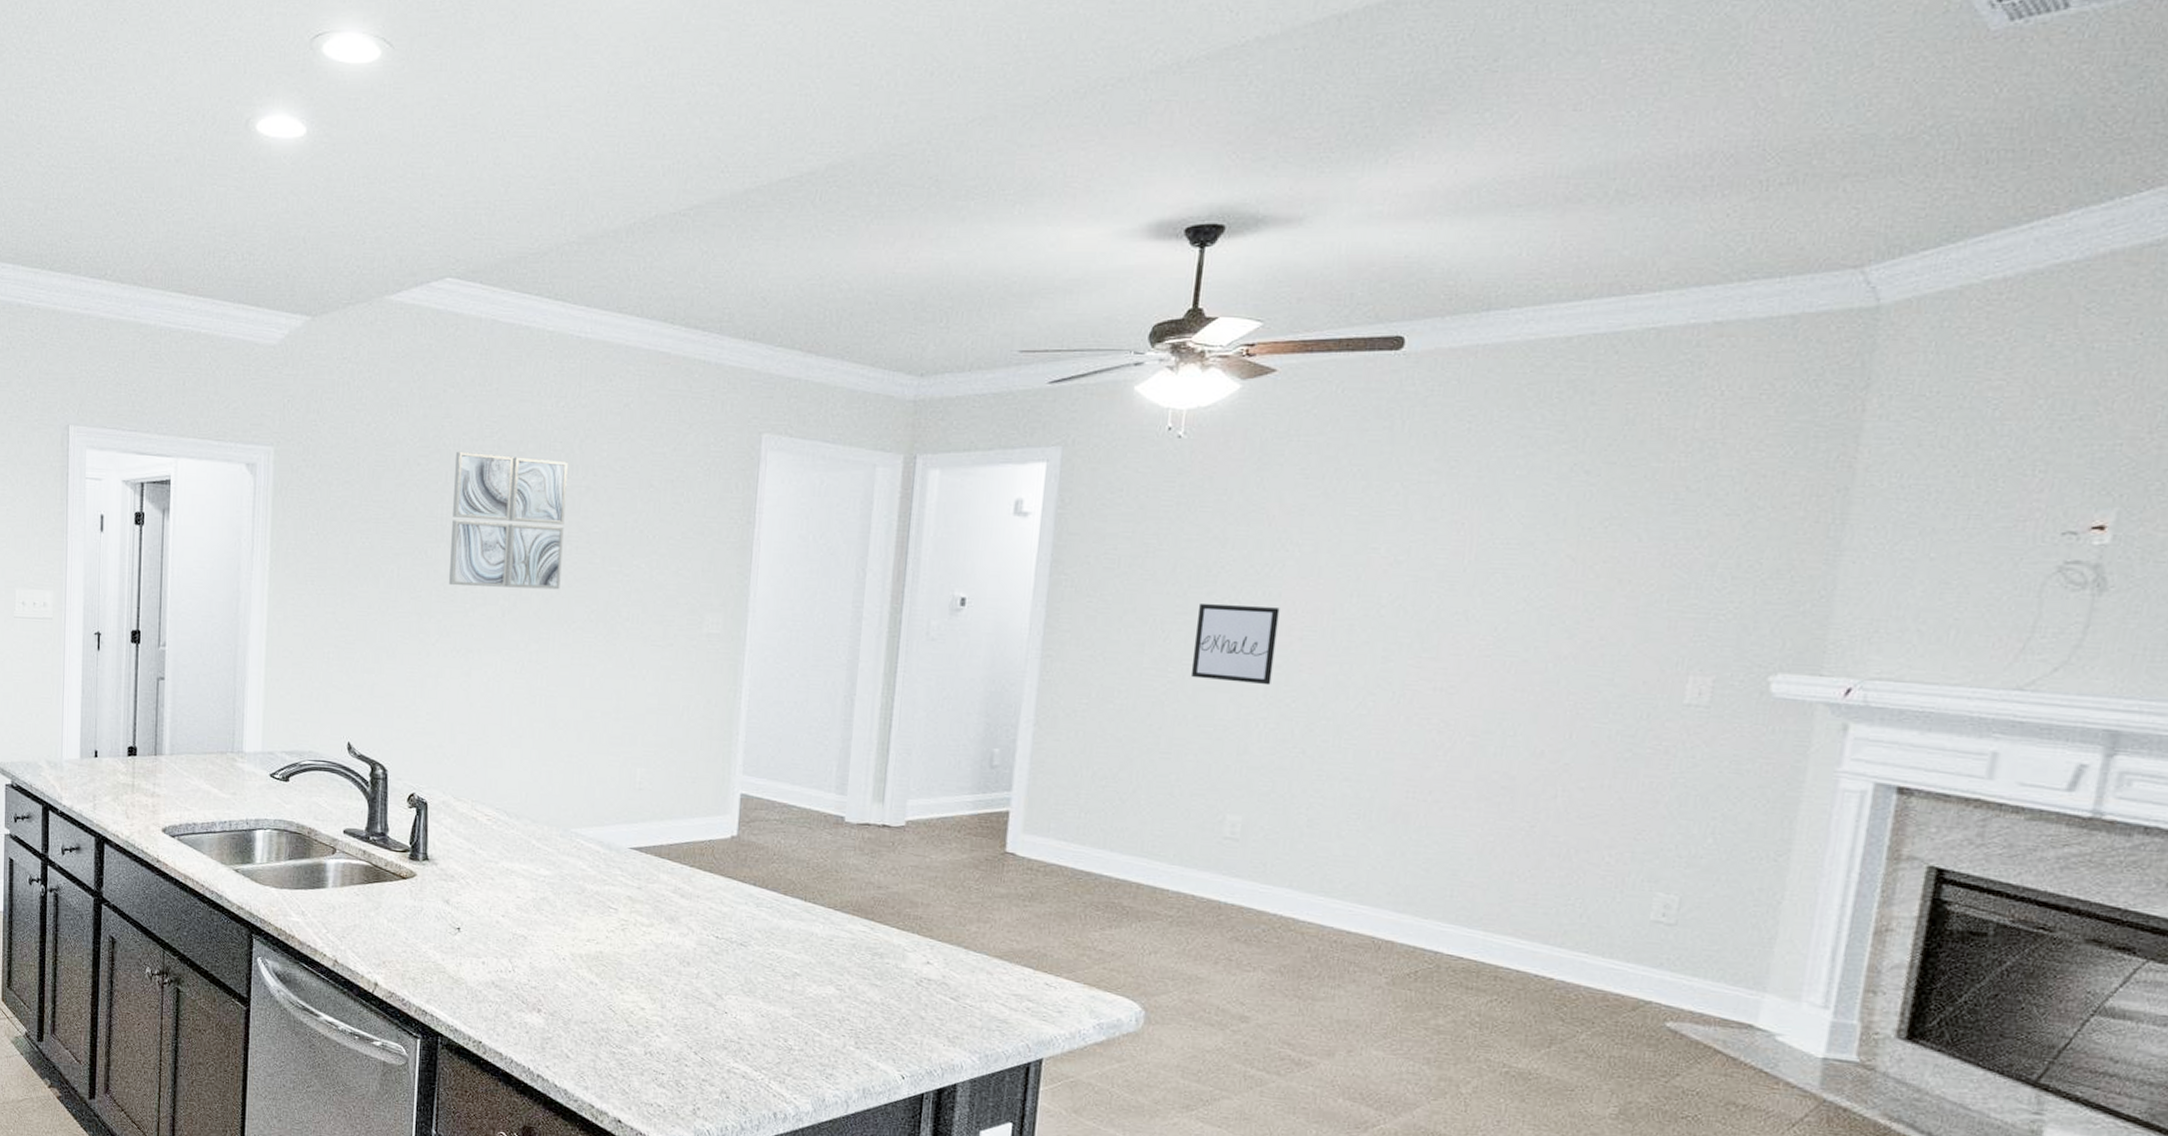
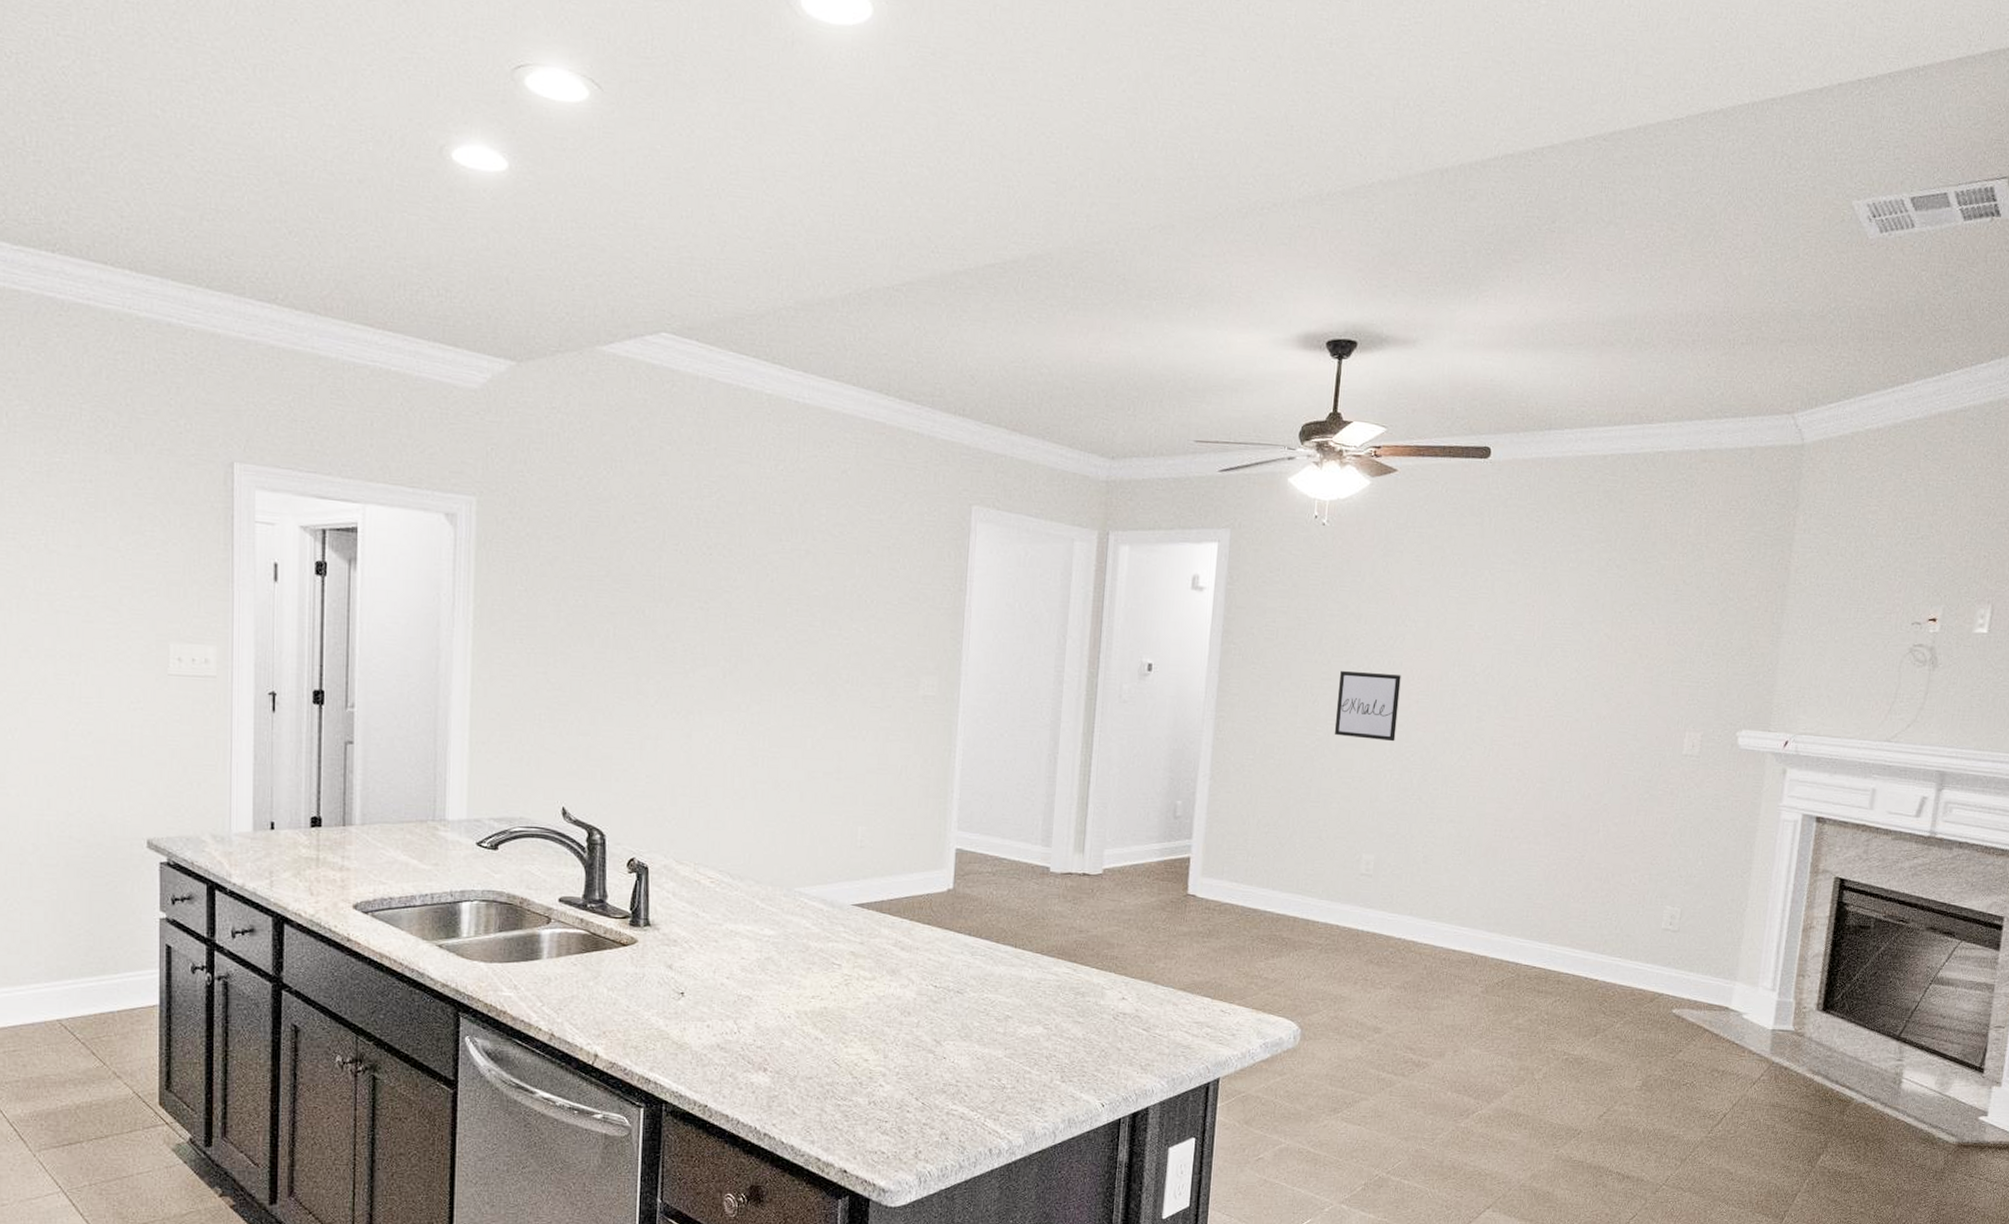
wall art: present [449,451,568,590] -> none [668,509,788,652]

